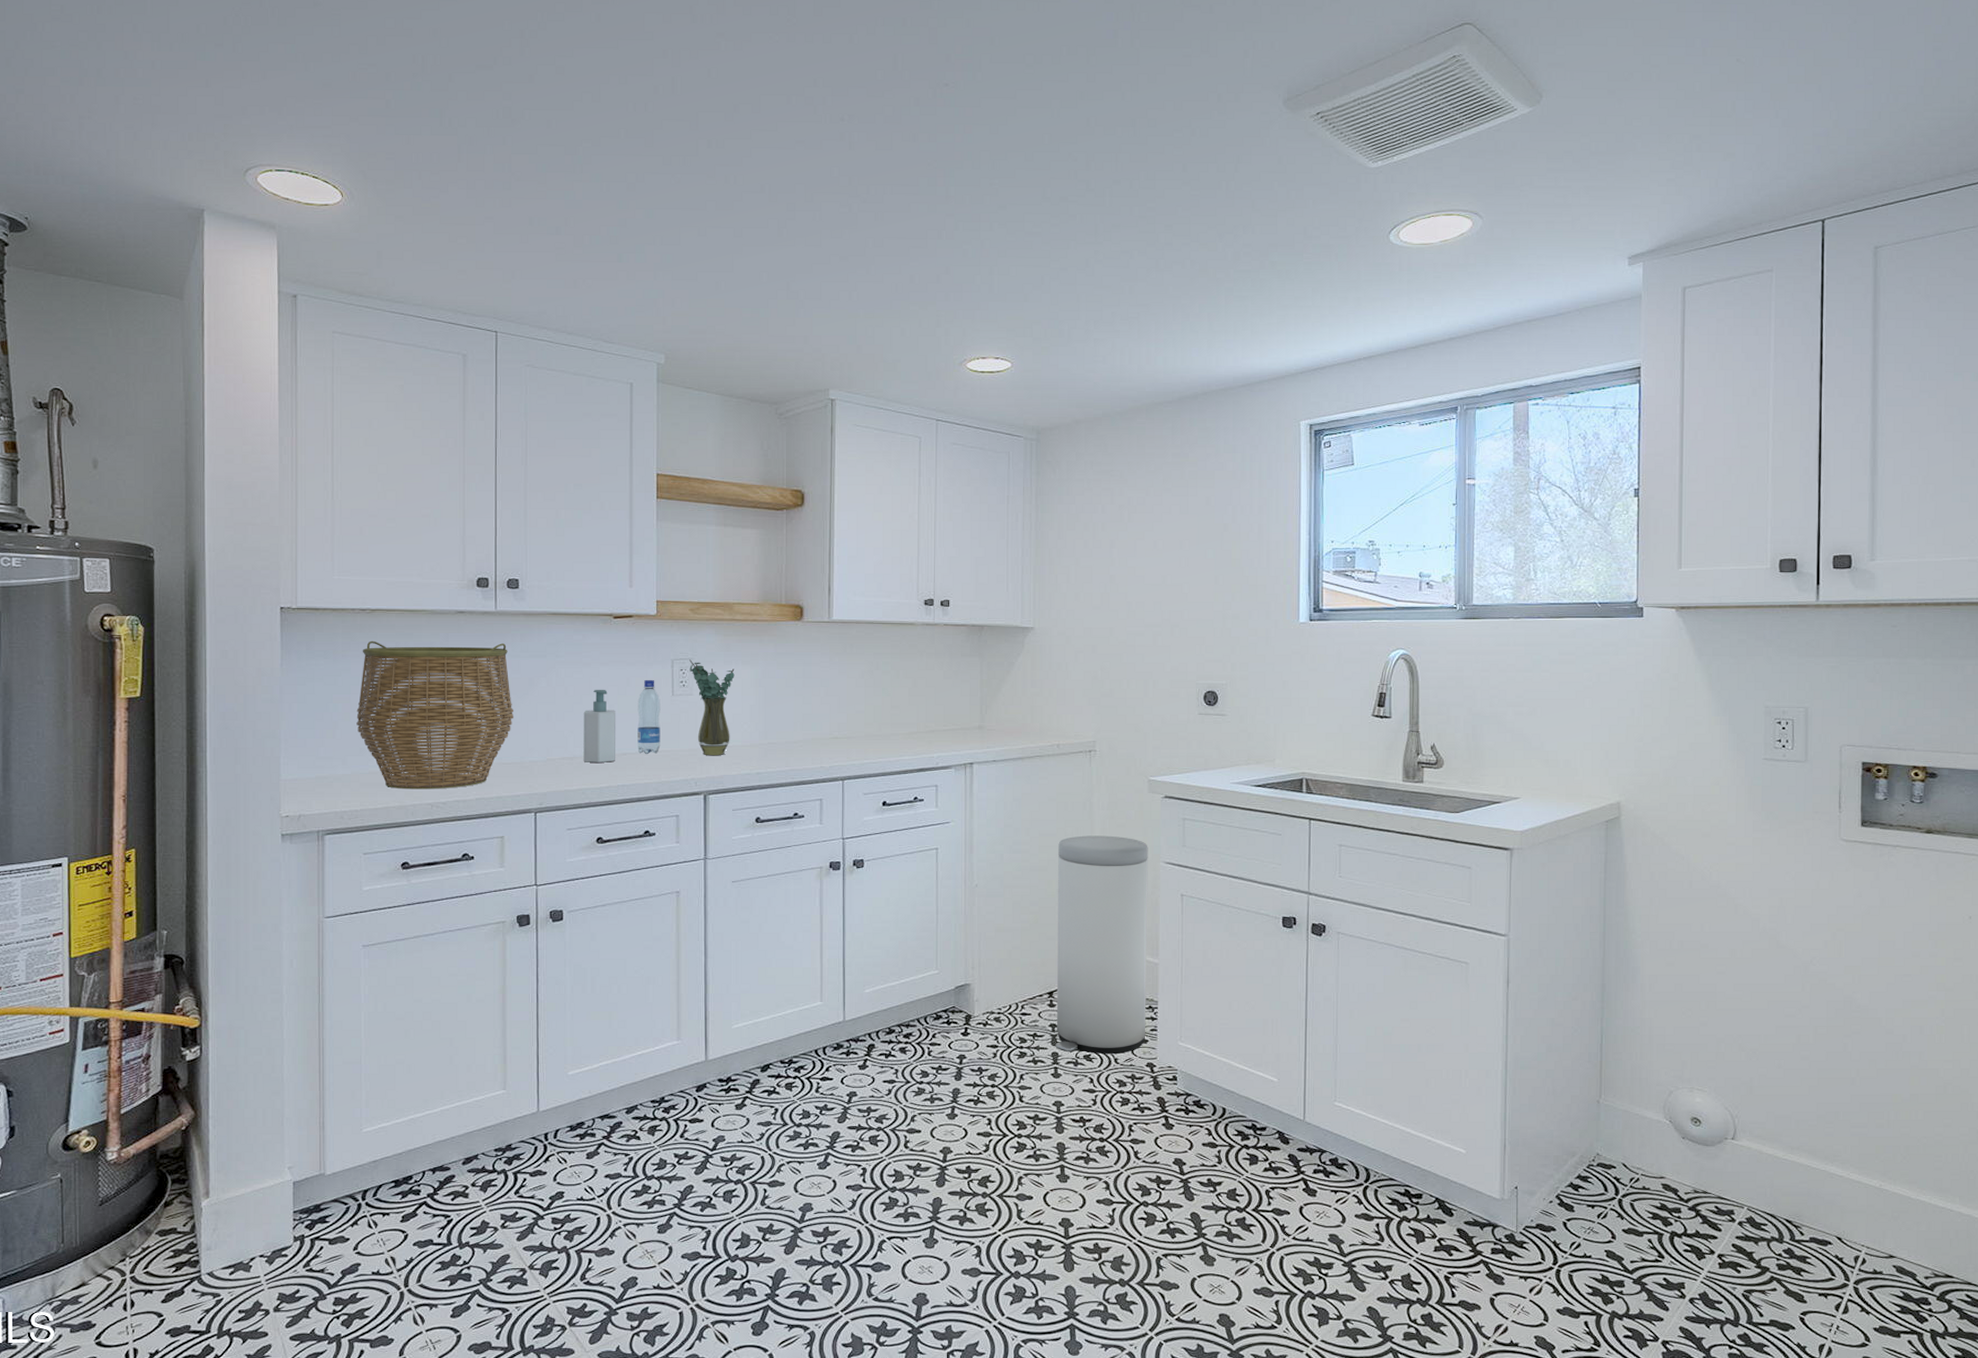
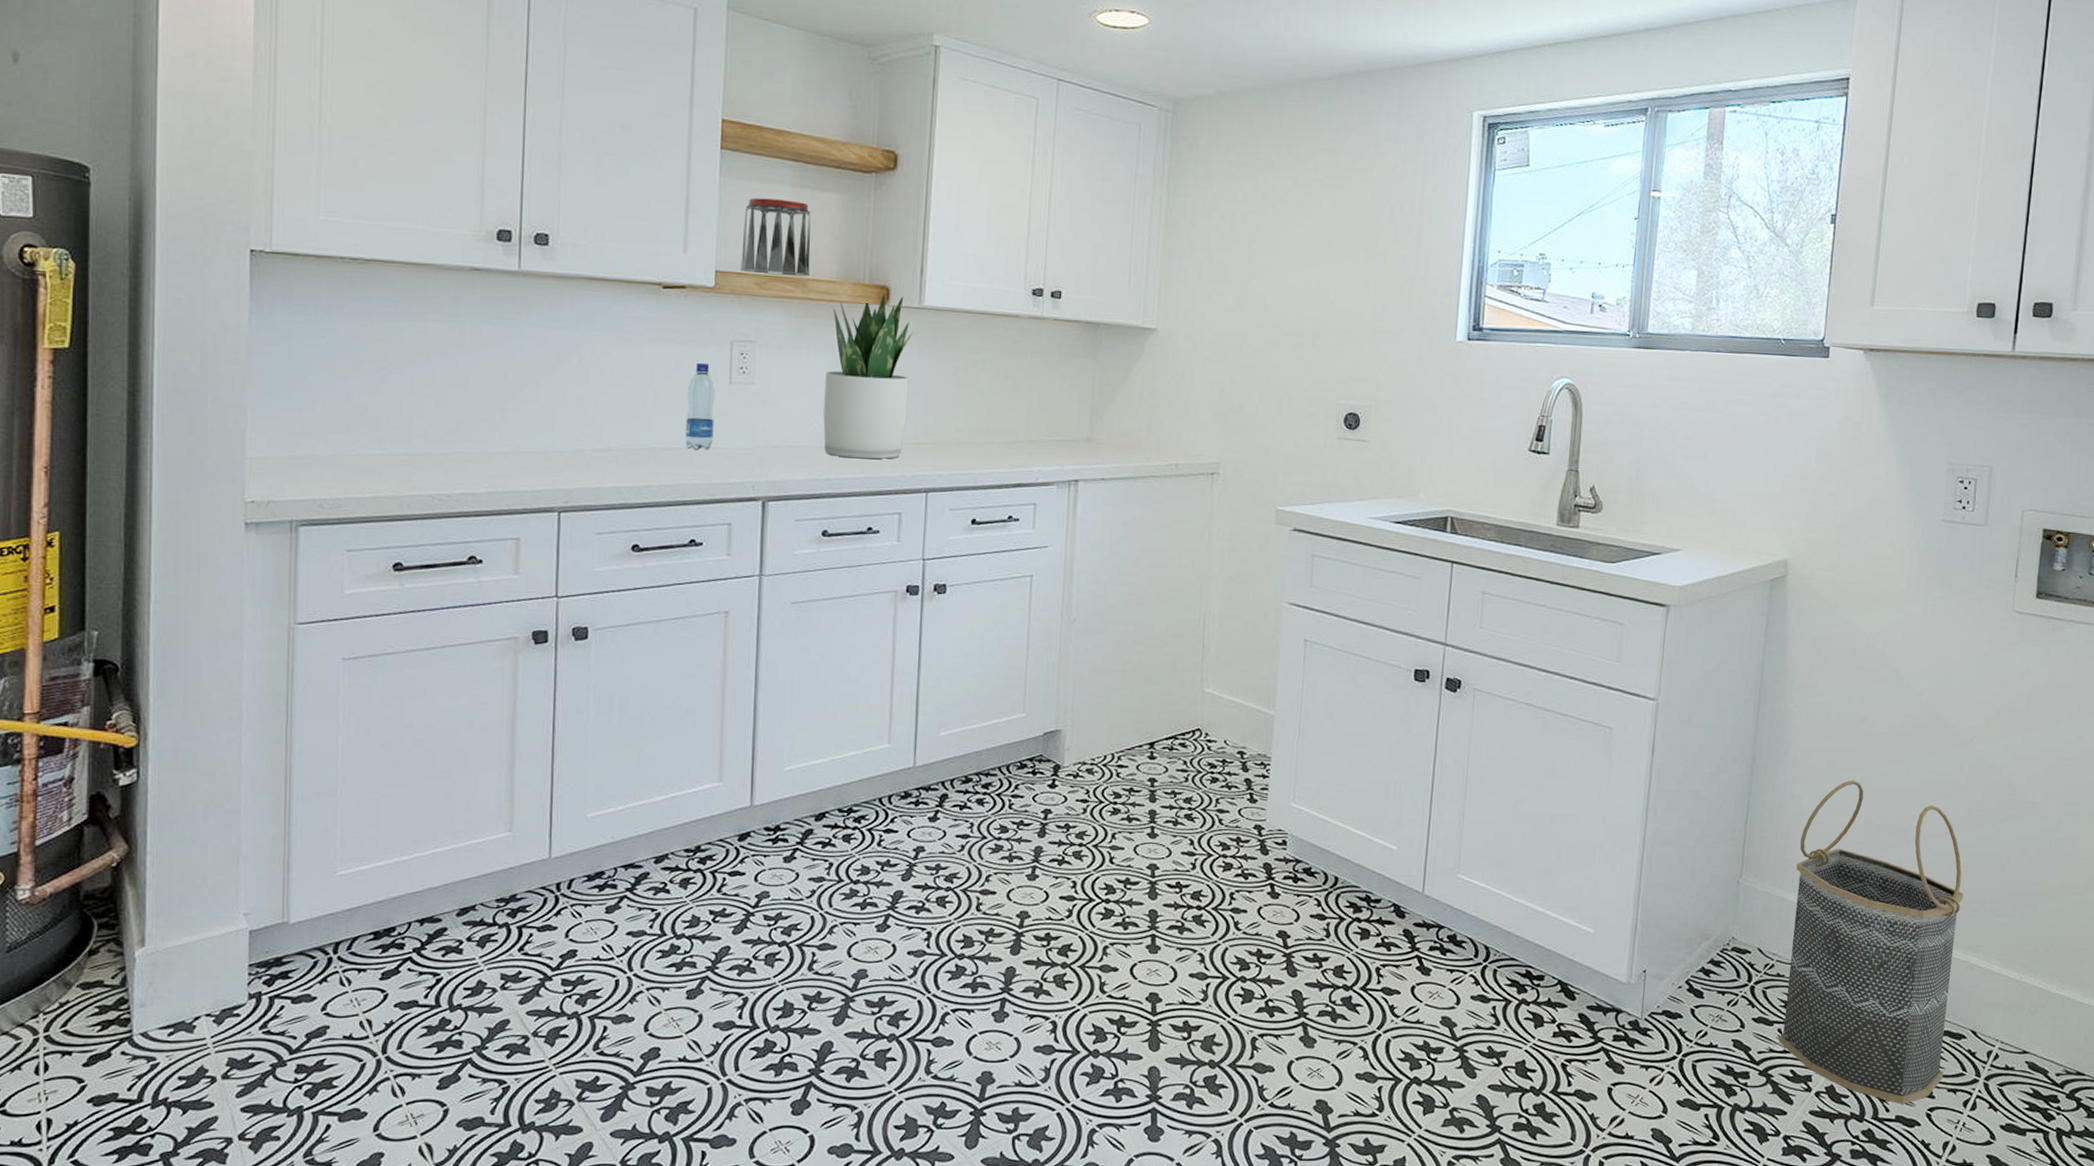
basket: present [356,640,514,790] -> none [342,297,538,479]
soap bottle: present [583,689,616,762] -> none [619,371,662,458]
jar: none [677,537,736,601] -> present [741,197,811,277]
vase: present [689,659,735,756] -> none [751,342,805,457]
planter: none [752,610,825,754] -> present [823,292,914,460]
pedal bin: present [1055,835,1148,1054] -> none [1153,568,1271,814]
basket: none [1649,1003,1817,1310] -> present [1778,780,1964,1105]

